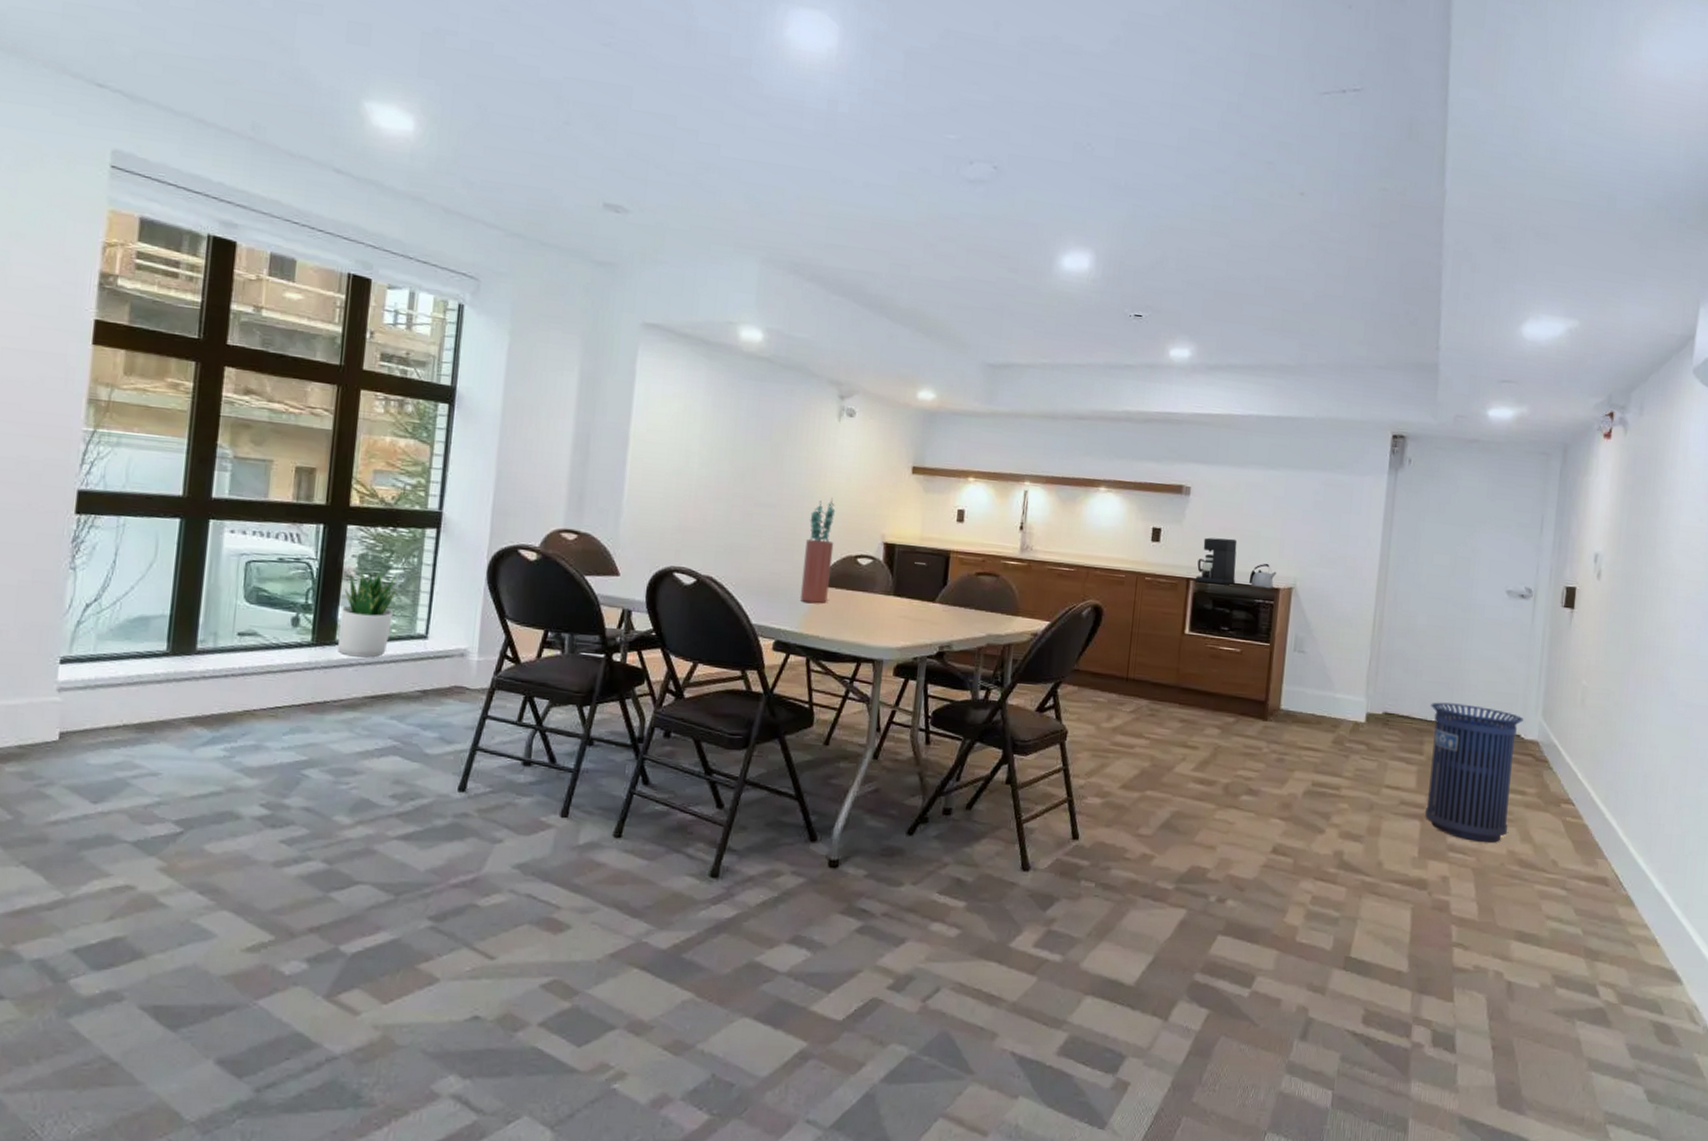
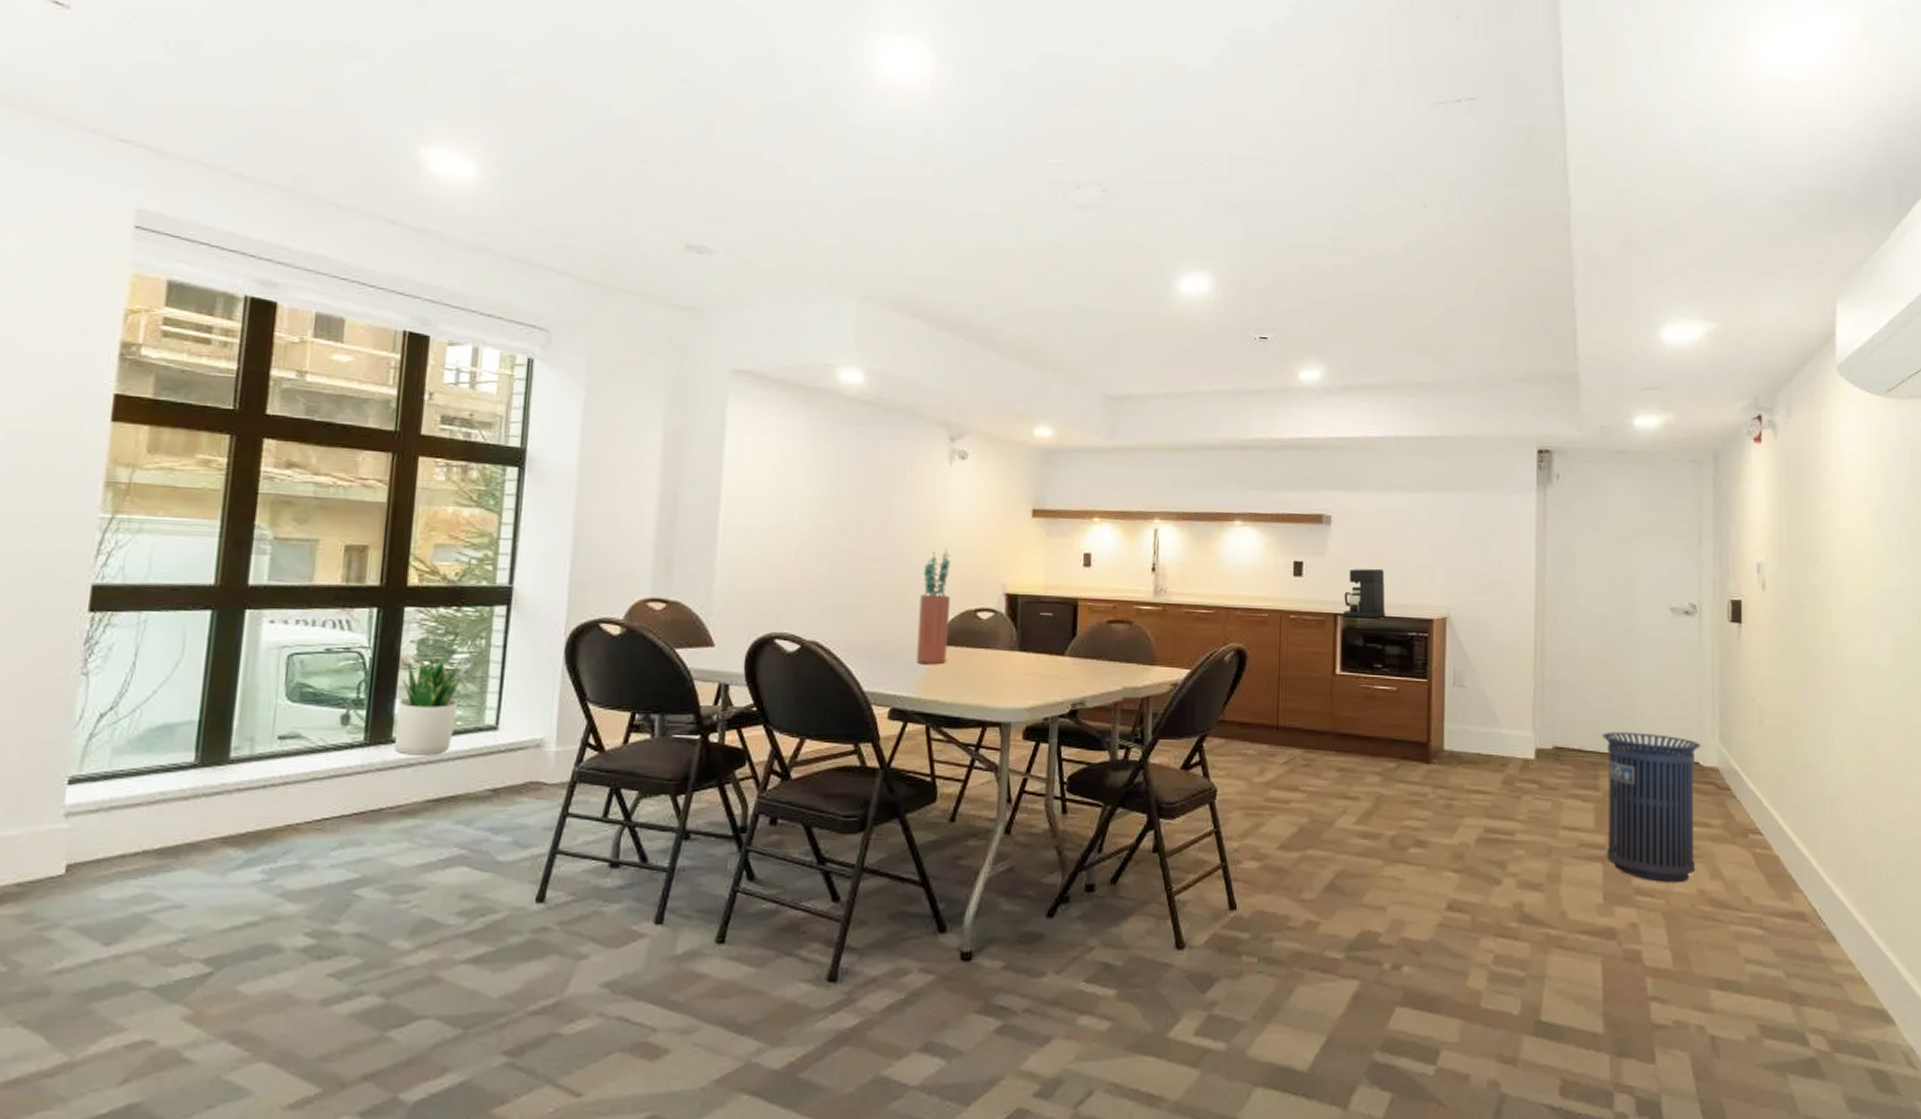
kettle: present [1249,564,1277,589] -> none [1400,594,1429,621]

